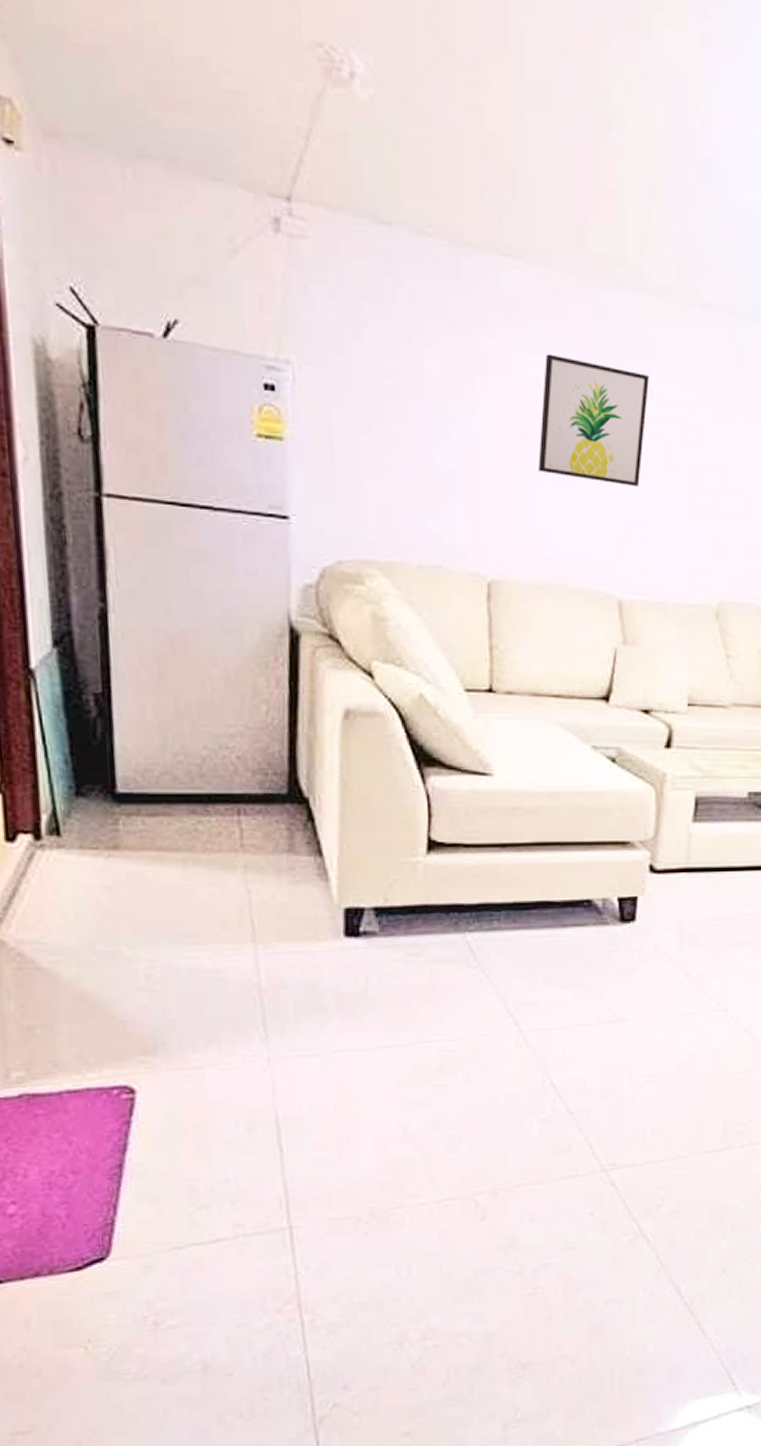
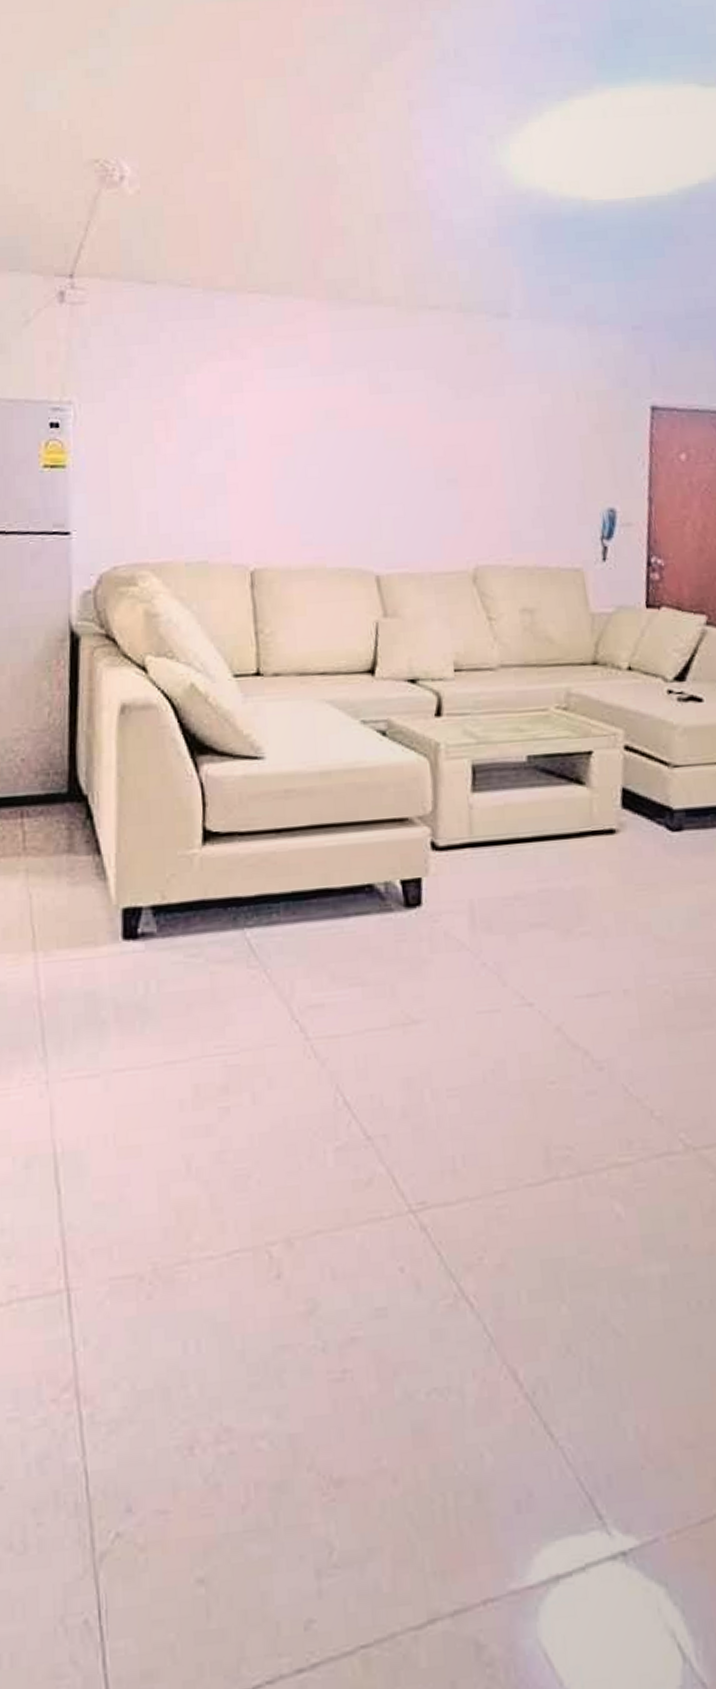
wall art: present [538,353,649,488] -> none [291,366,388,471]

